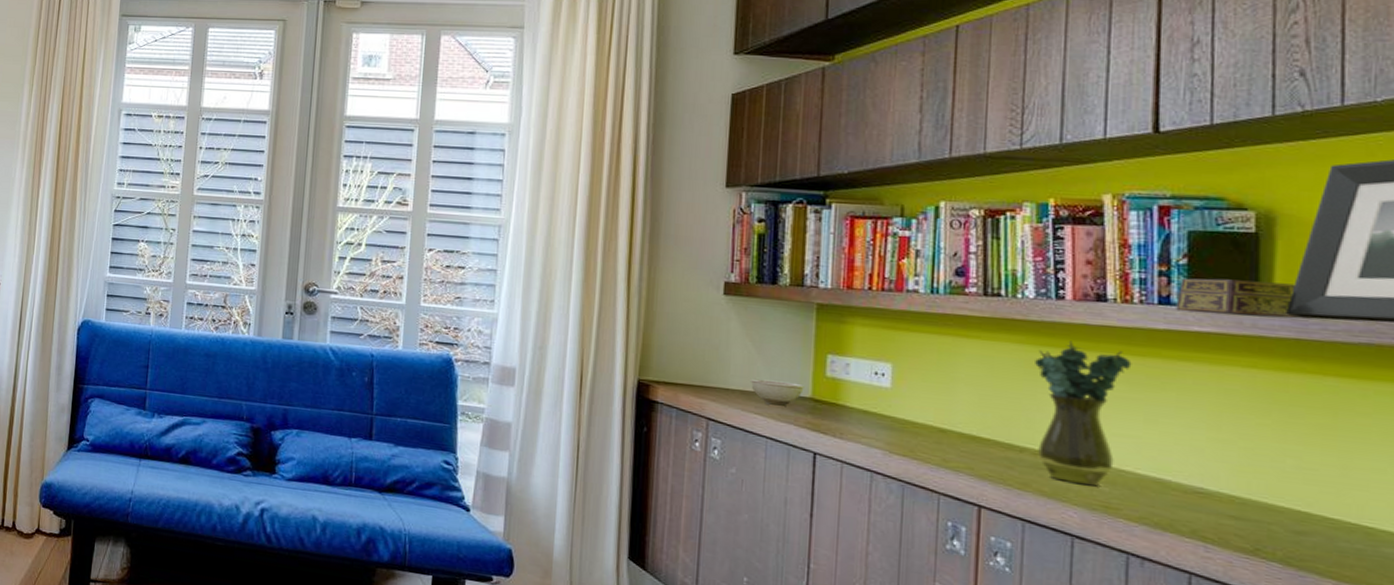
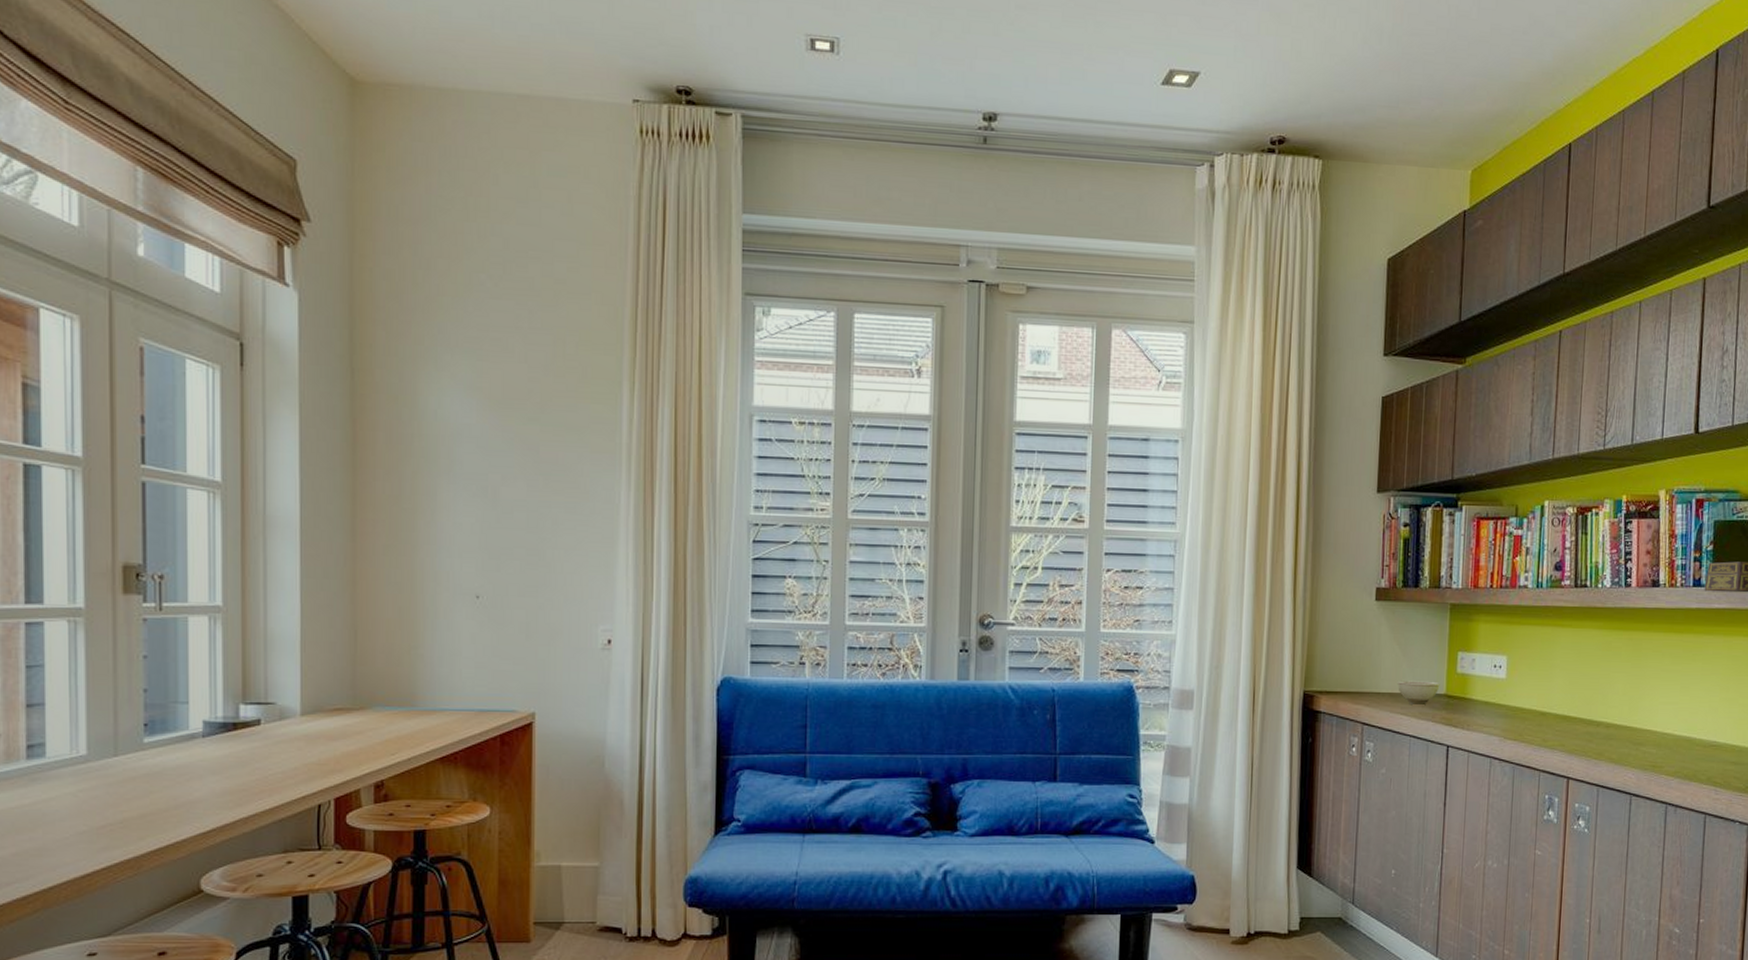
vase: present [1035,341,1132,486] -> none [1609,623,1674,750]

